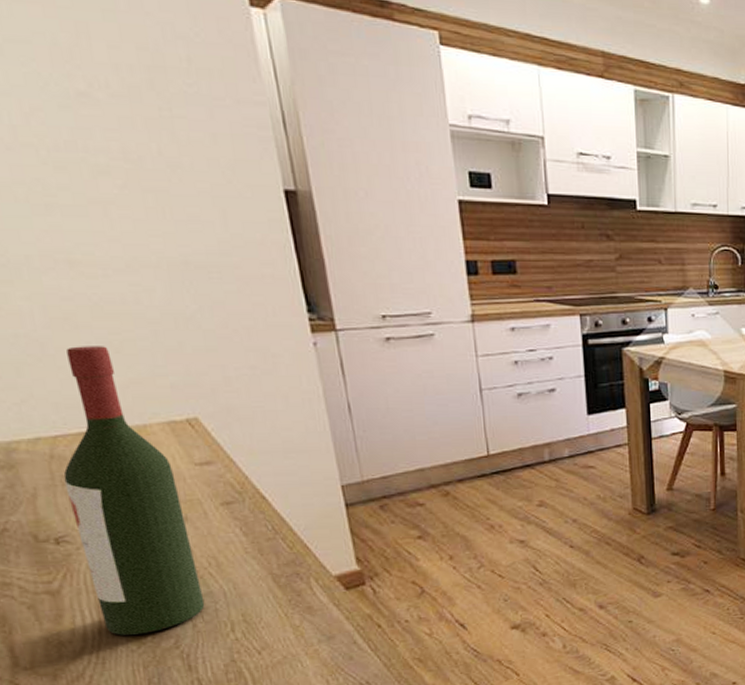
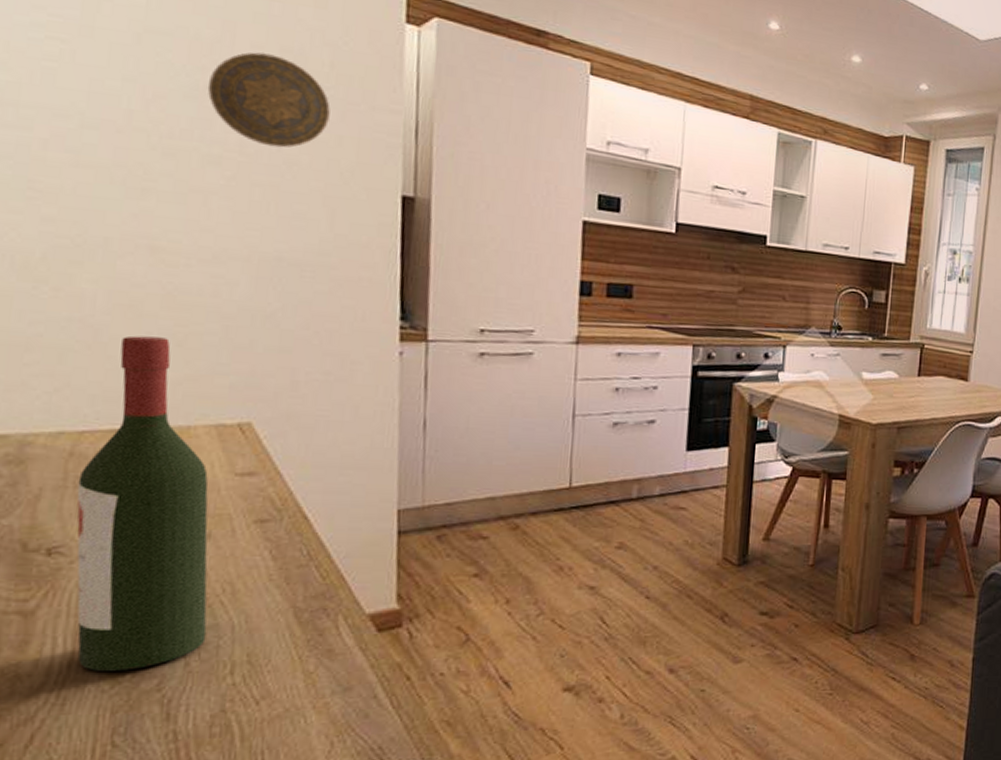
decorative plate: none [77,53,200,151] -> present [207,52,331,148]

